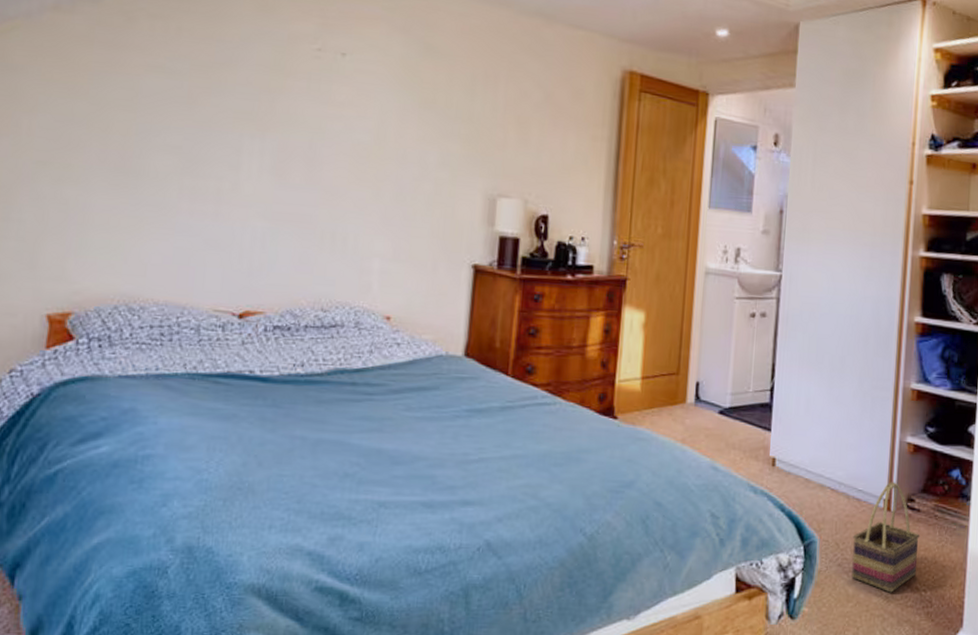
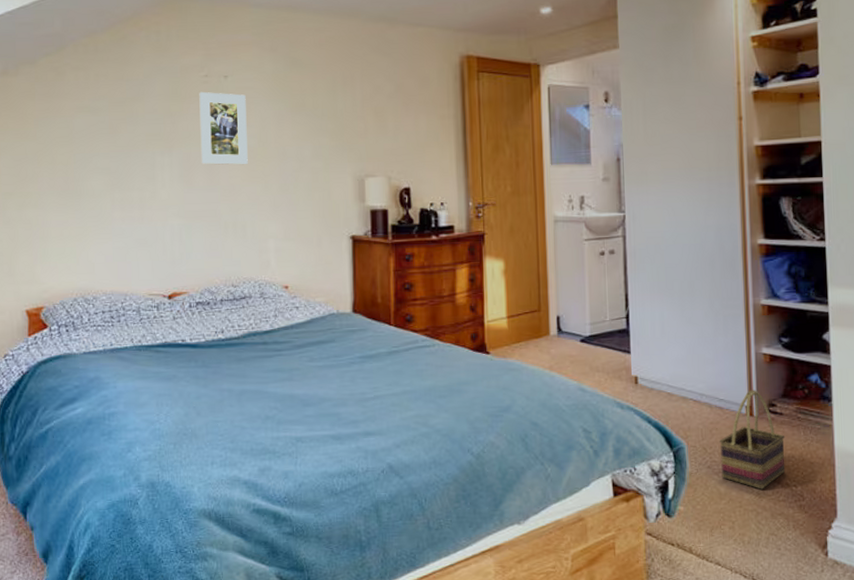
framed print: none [300,67,366,165] -> present [199,91,248,165]

